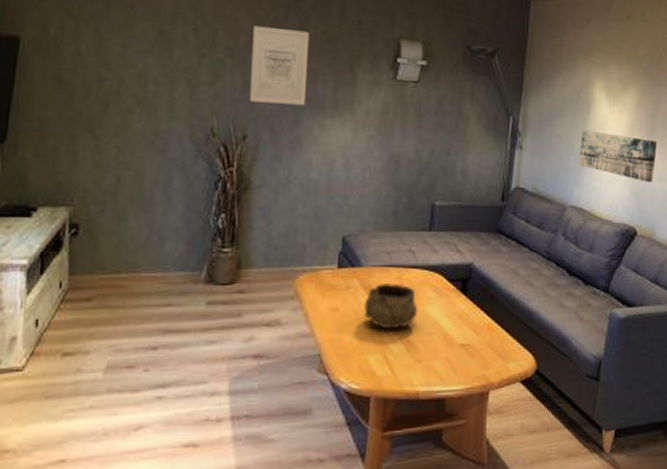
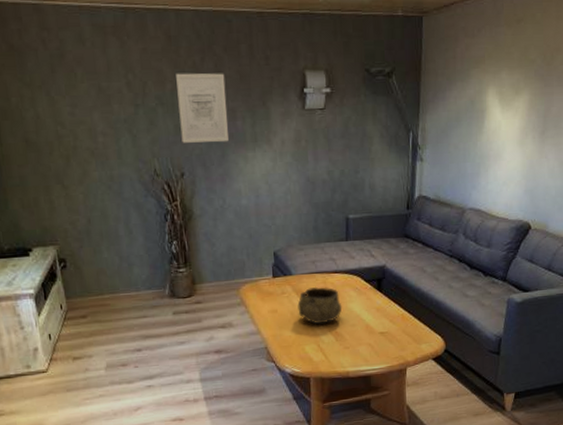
wall art: present [578,131,658,183] -> none [475,137,550,180]

